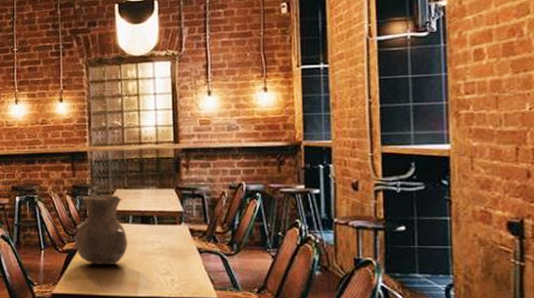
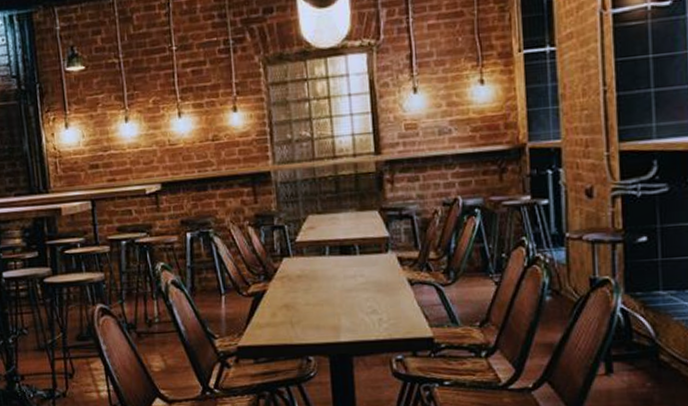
vase: present [73,195,127,266] -> none [259,222,325,309]

